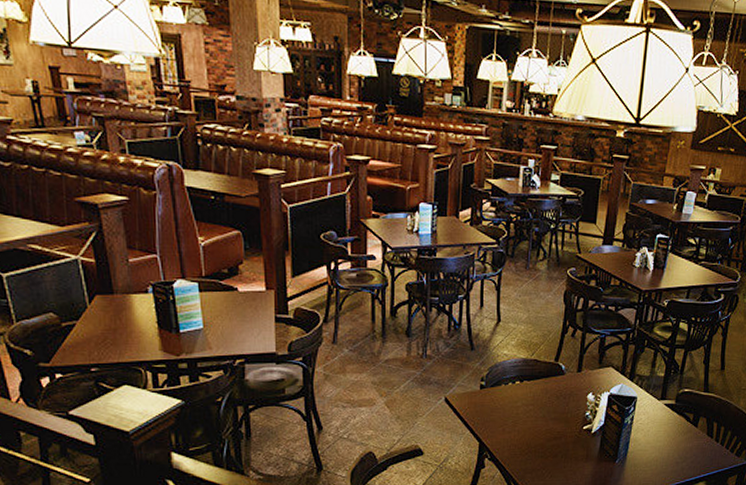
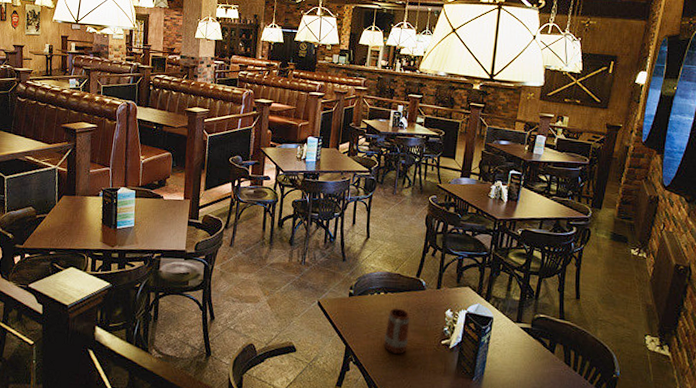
beer mug: none [520,396,549,445] -> present [383,308,410,354]

